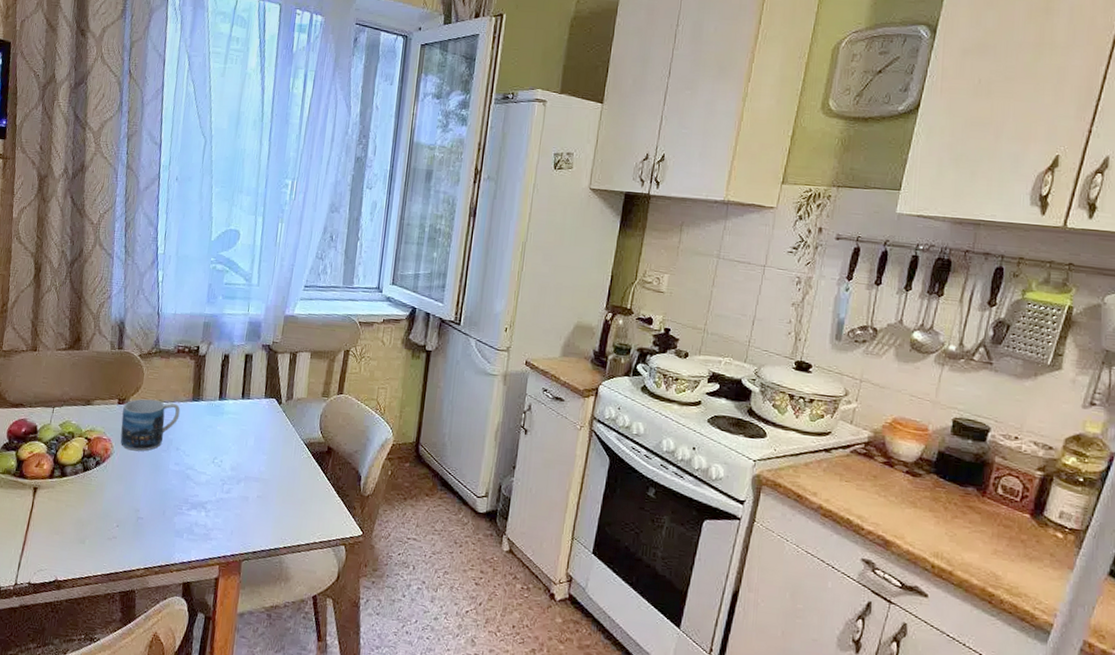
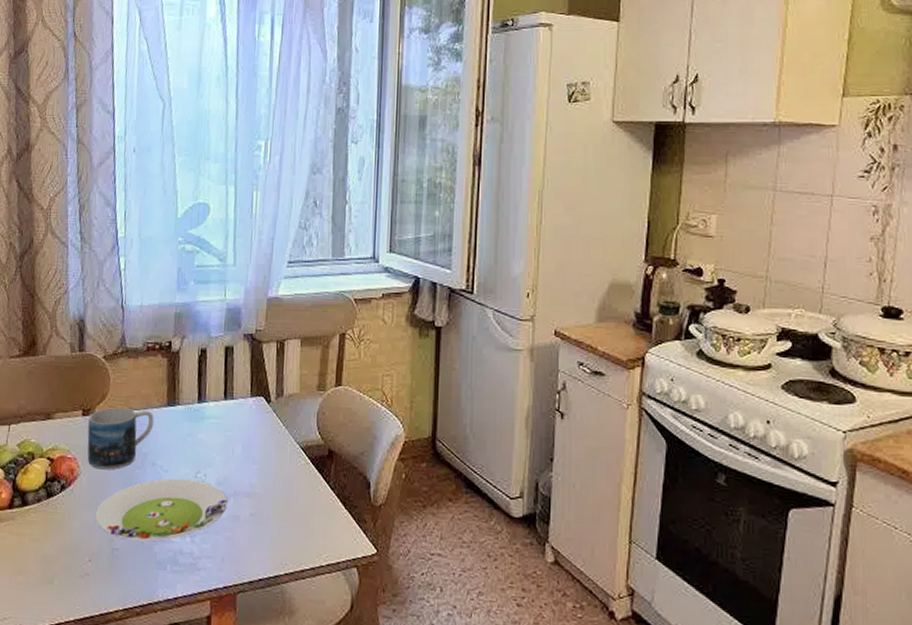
salad plate: none [124,461,239,514] -> present [95,478,227,542]

